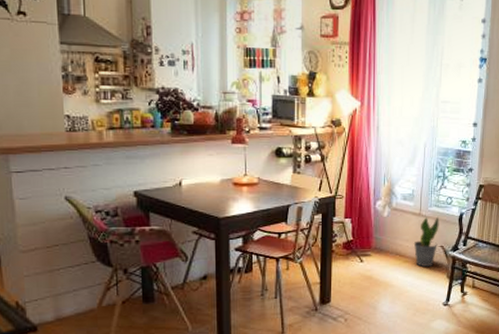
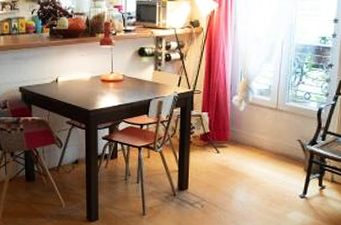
potted plant: present [413,216,439,268] -> none [270,111,297,160]

